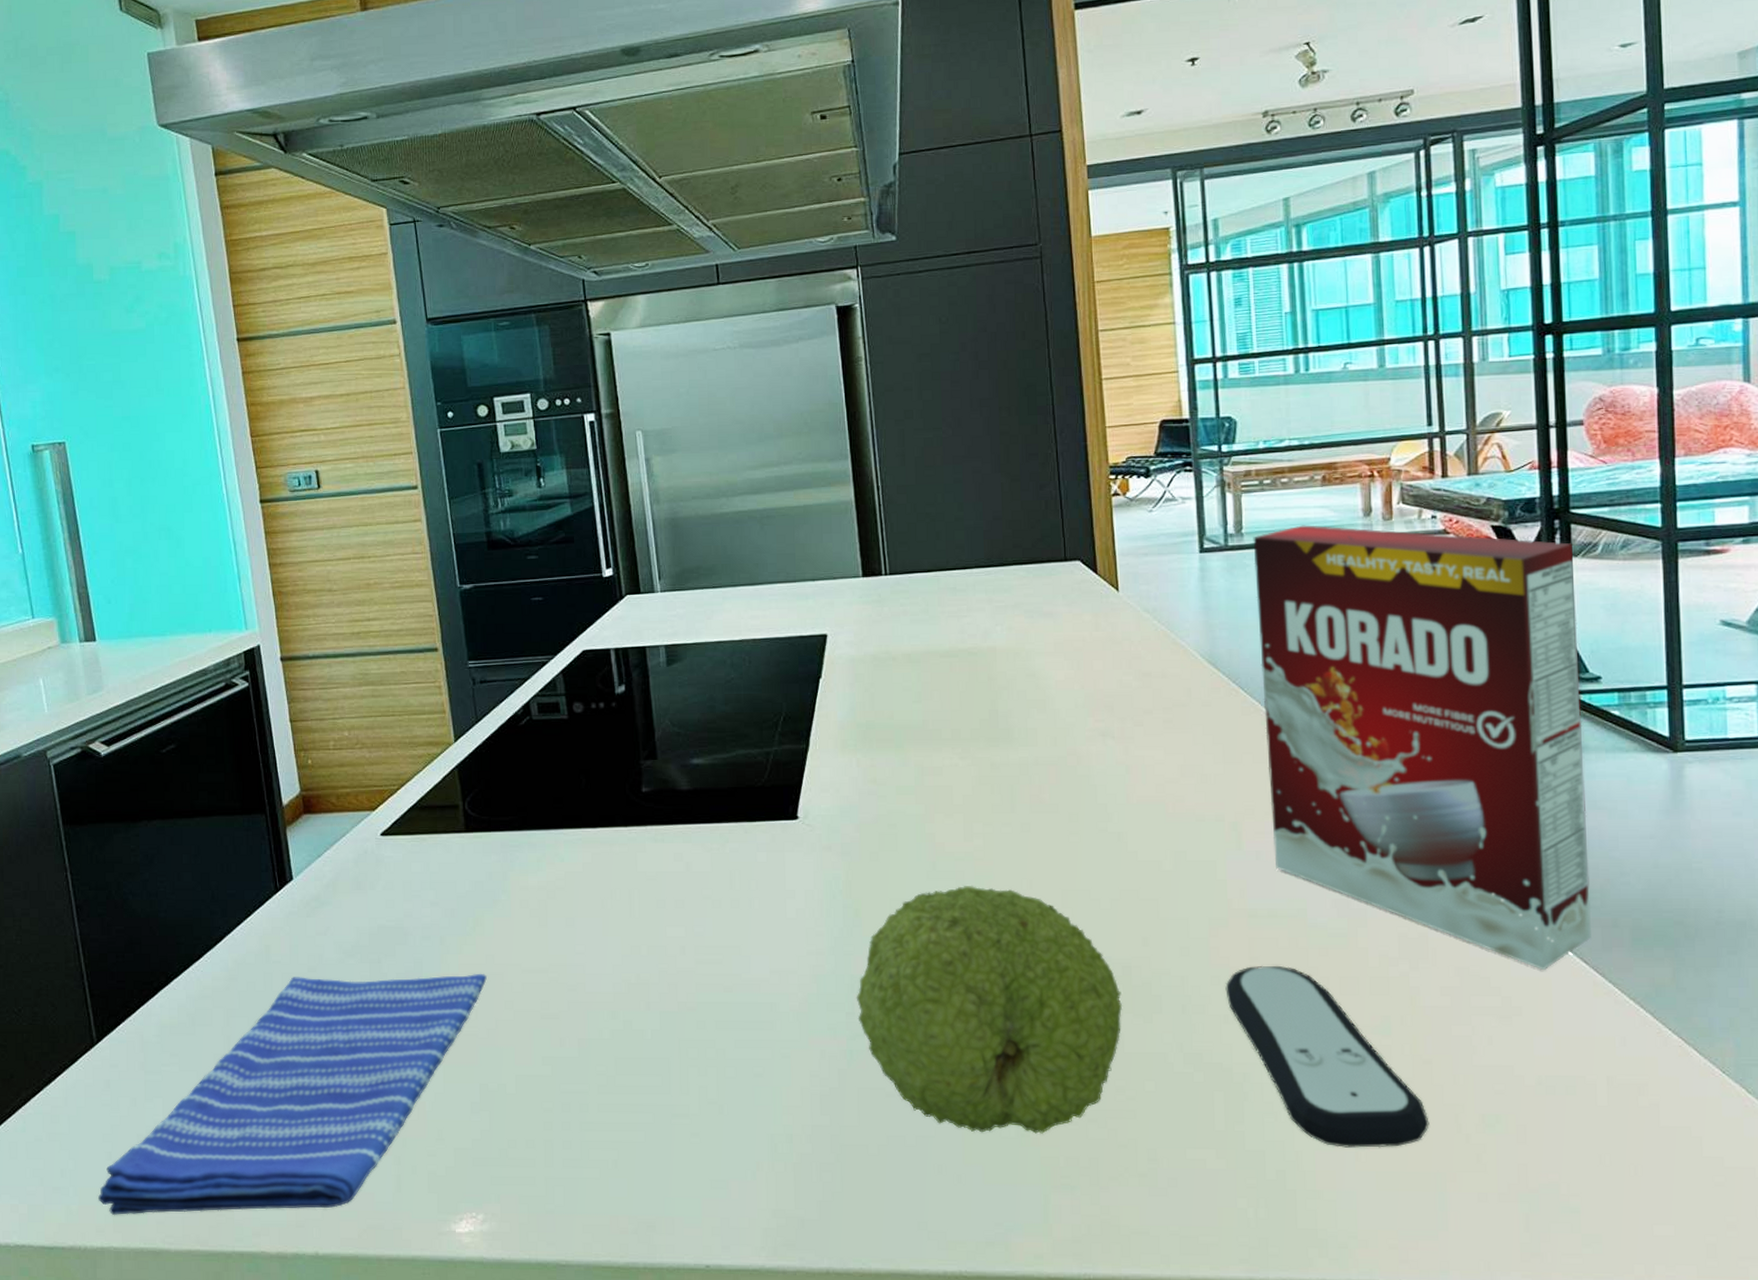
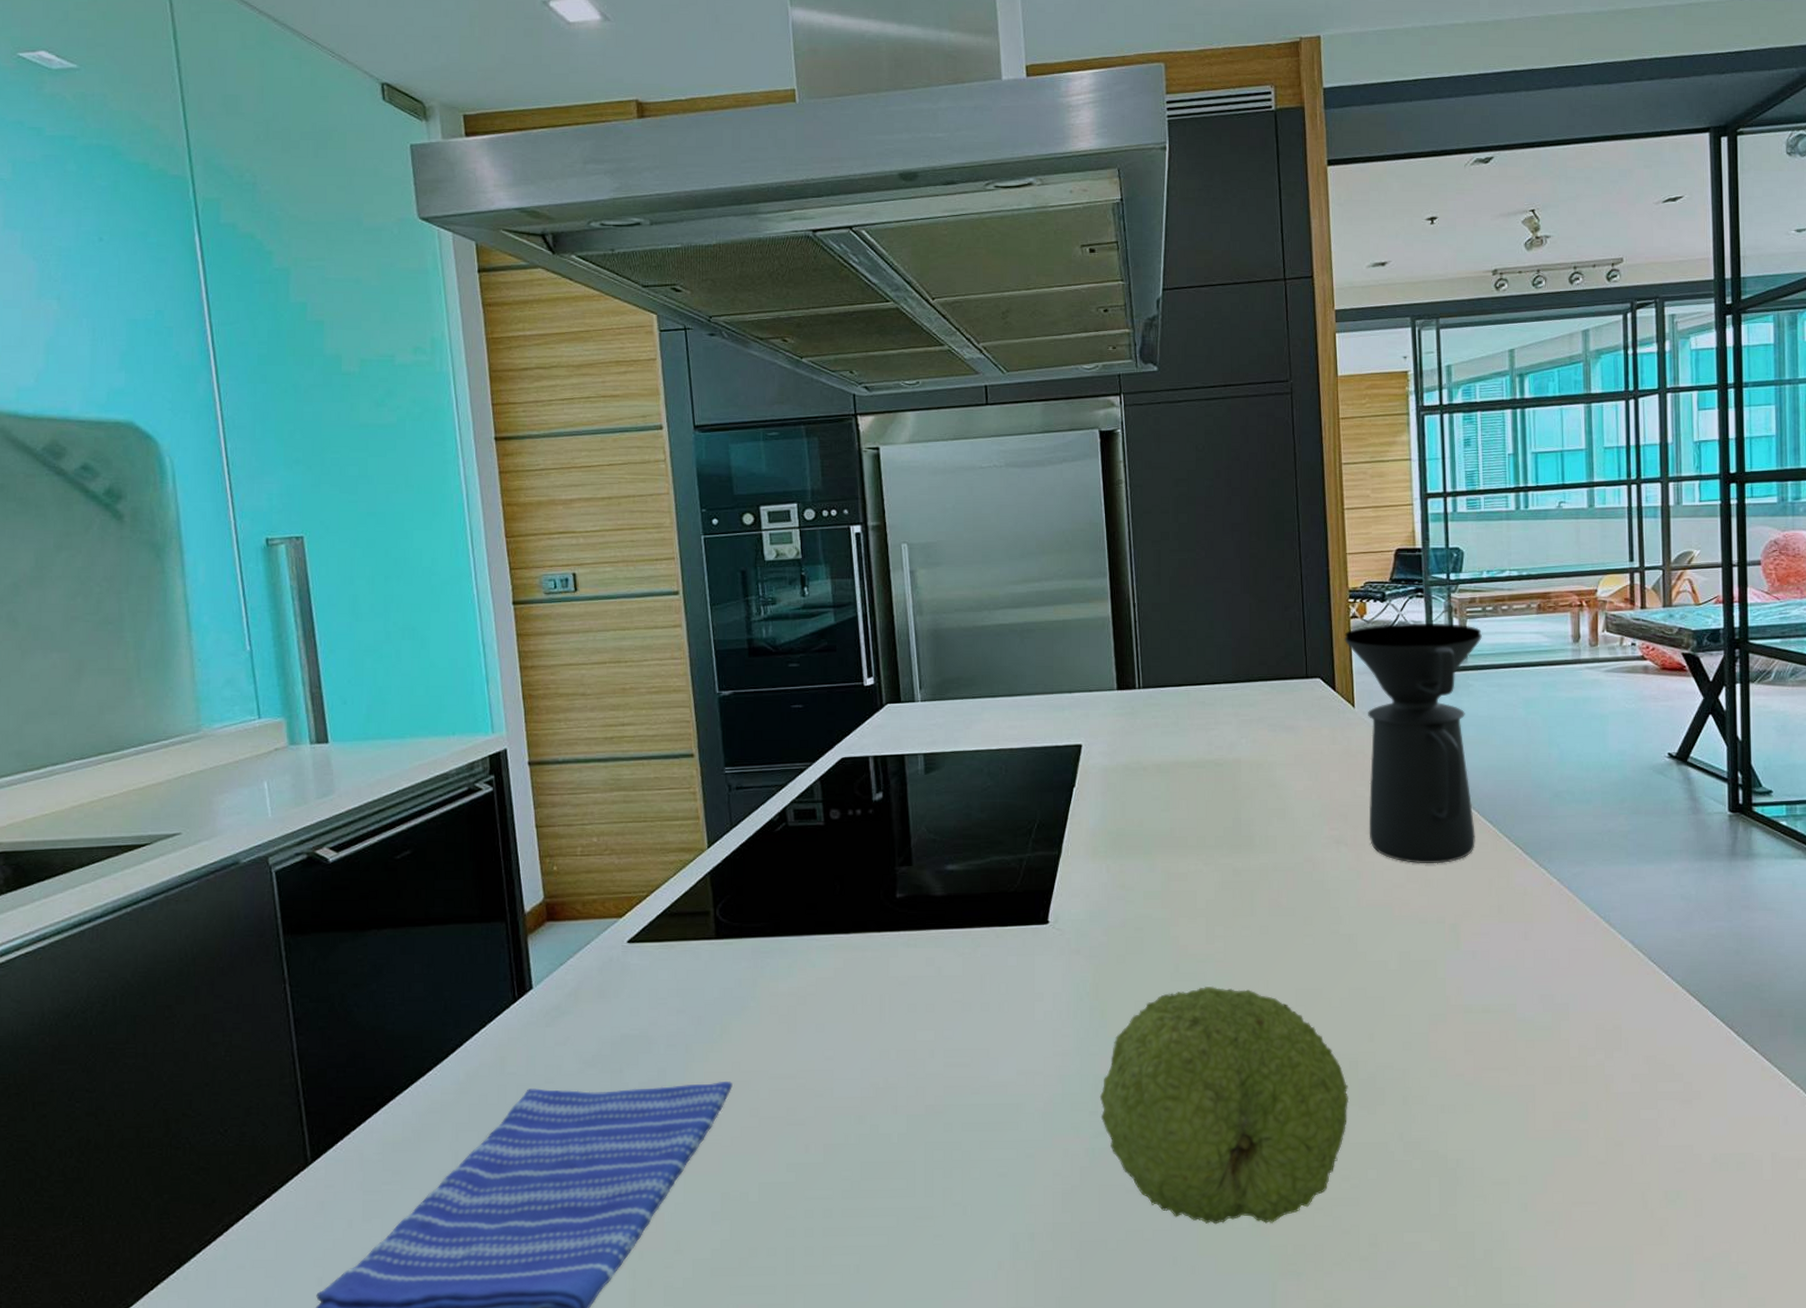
coffee maker: none [1105,498,1259,758] -> present [1344,623,1482,864]
remote control: present [1225,965,1430,1148] -> none [1442,1057,1620,1226]
cereal box: present [1253,525,1592,971] -> none [1476,649,1761,1058]

